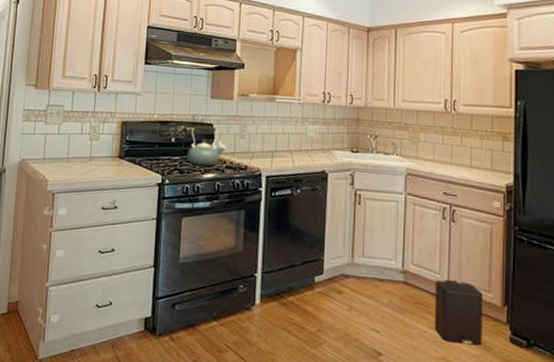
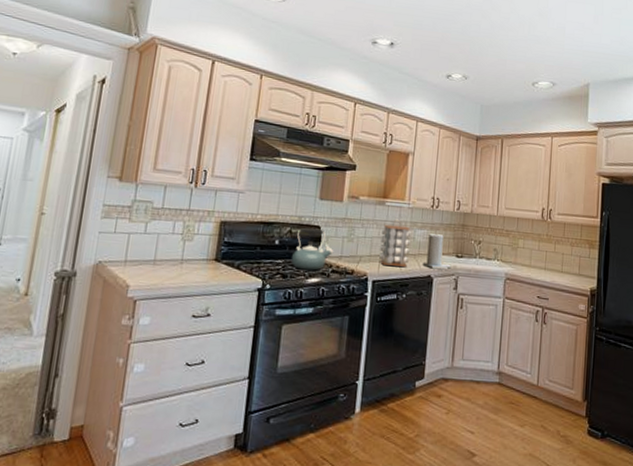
spice rack: none [272,115,303,163] -> present [379,219,411,268]
paper towel: none [316,129,347,166] -> present [422,233,452,270]
pedal bin: present [434,280,483,346] -> none [523,379,567,440]

